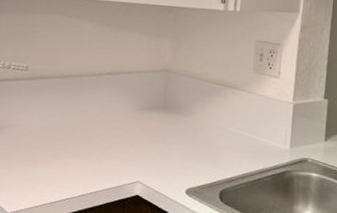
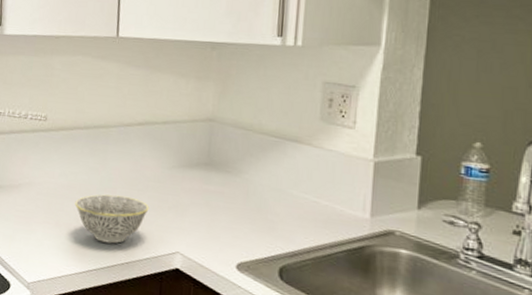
bowl: none [51,134,115,176] -> present [75,194,149,244]

